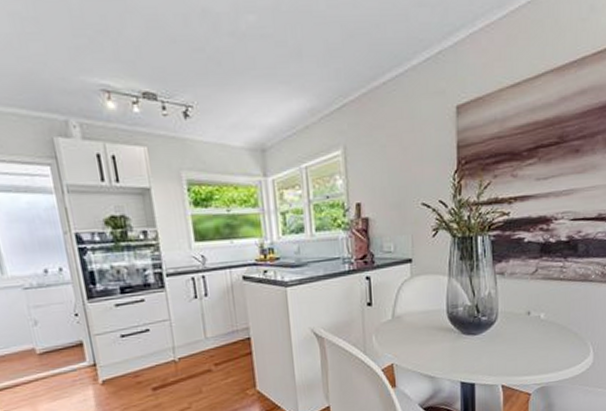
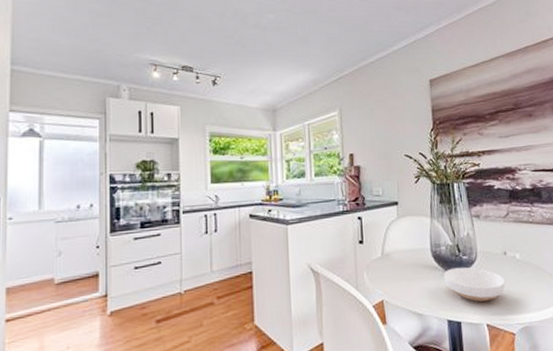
bowl: none [459,328,525,364] -> present [443,267,505,302]

